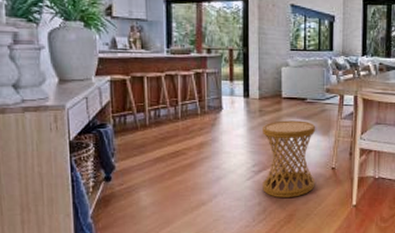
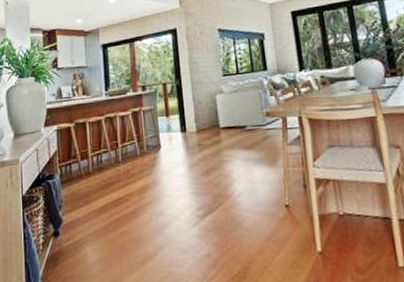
side table: present [263,120,316,199] -> none [203,151,269,247]

